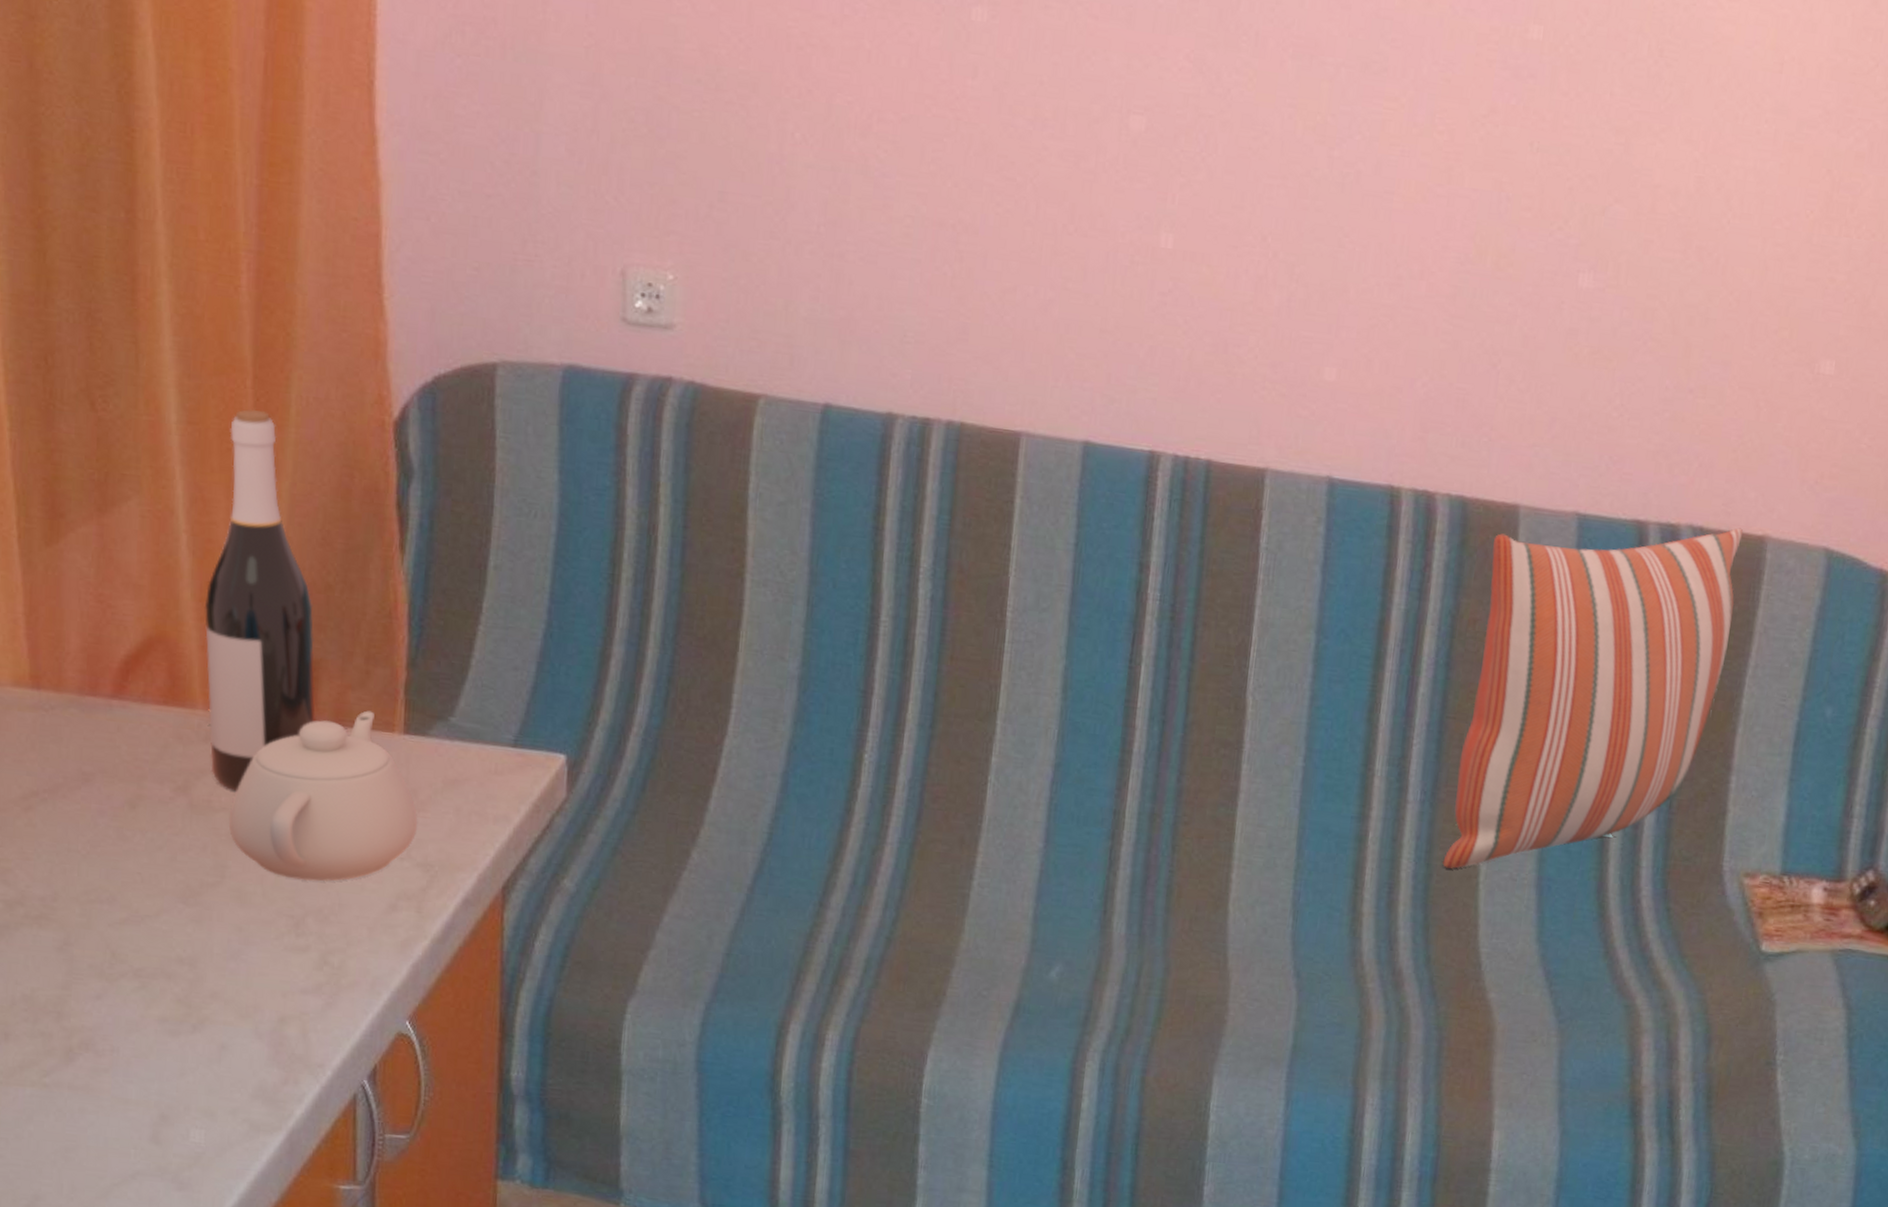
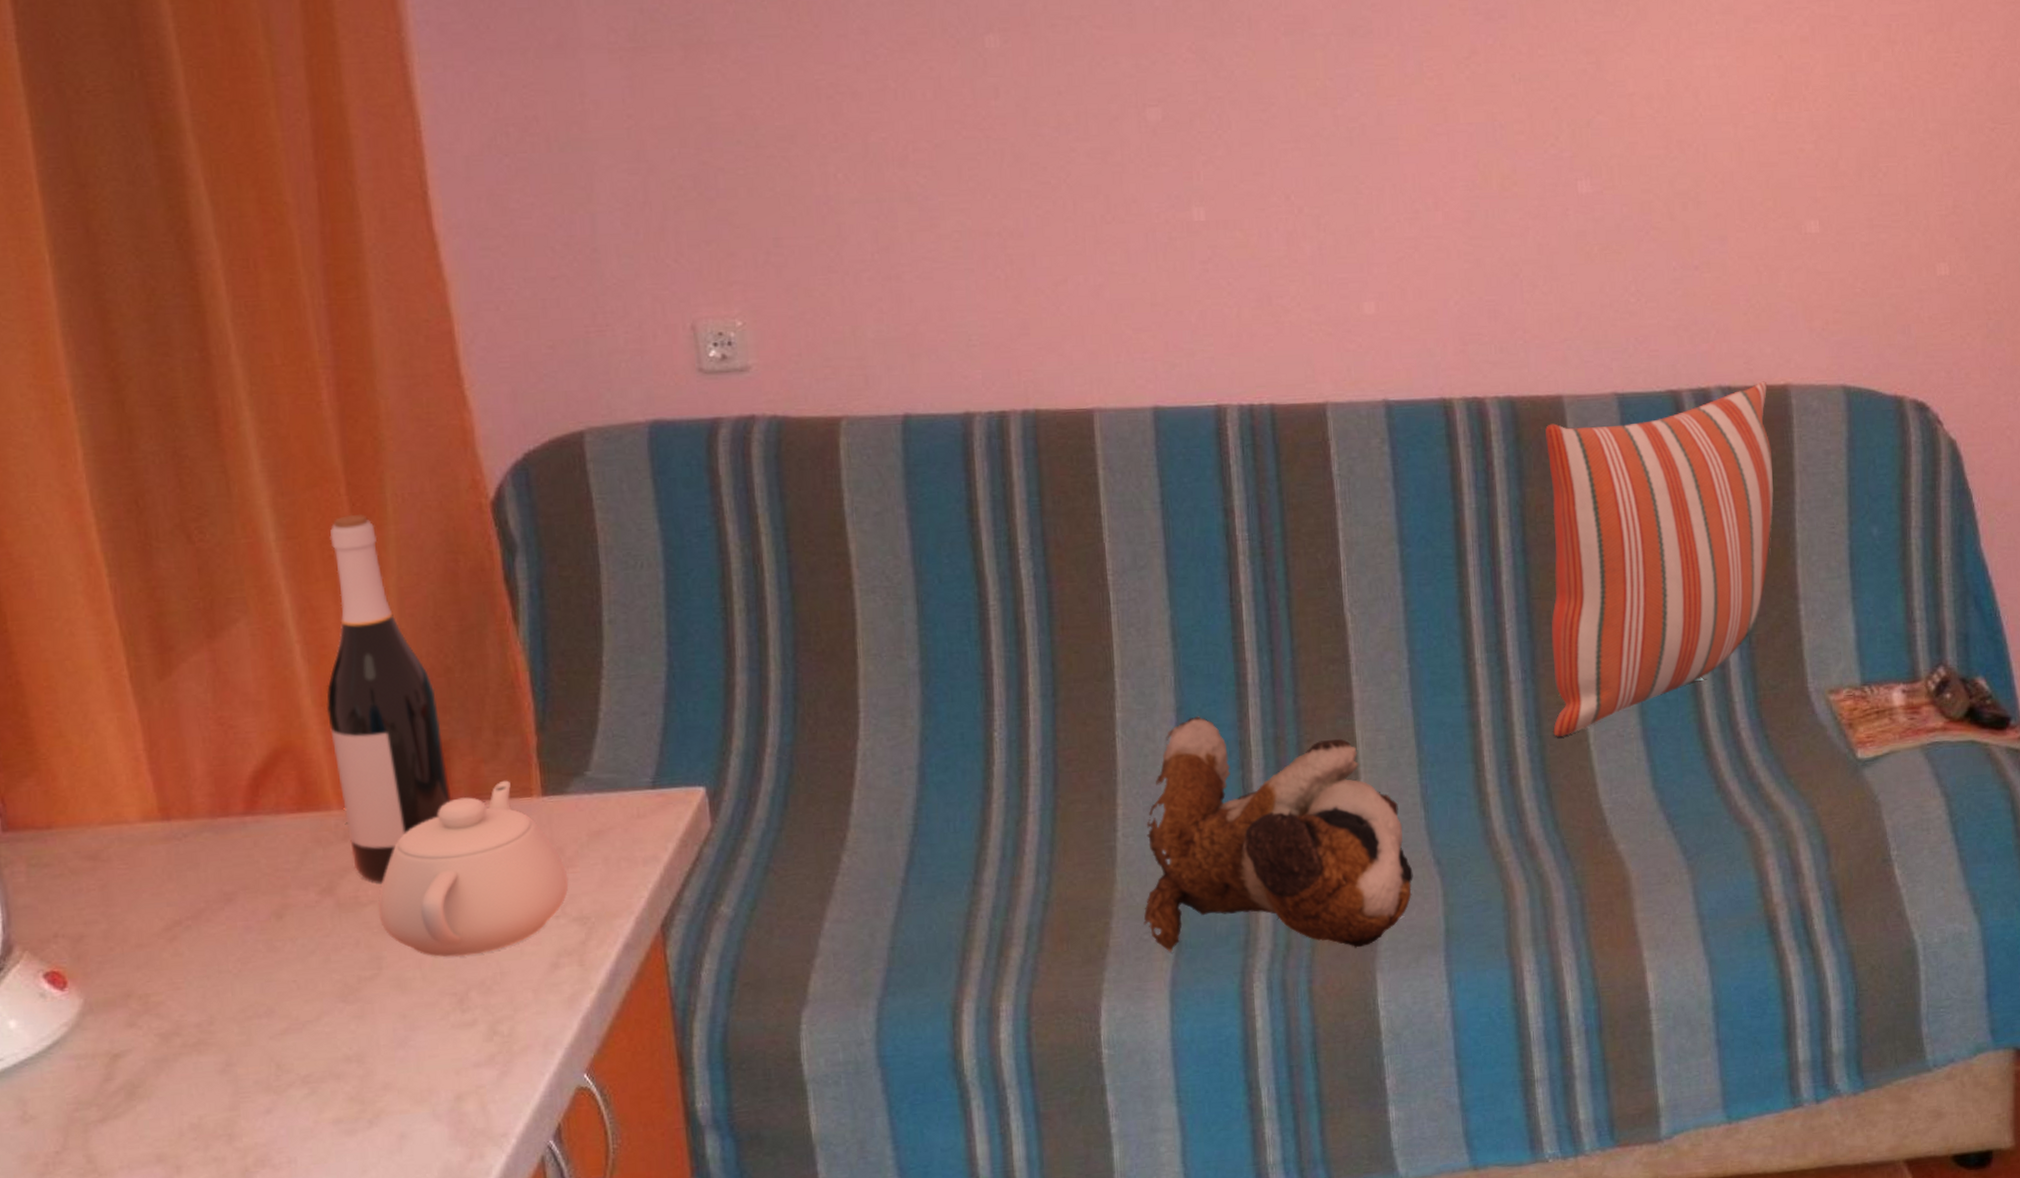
stuffed animal: none [984,776,1270,1046] -> present [1143,716,1413,952]

